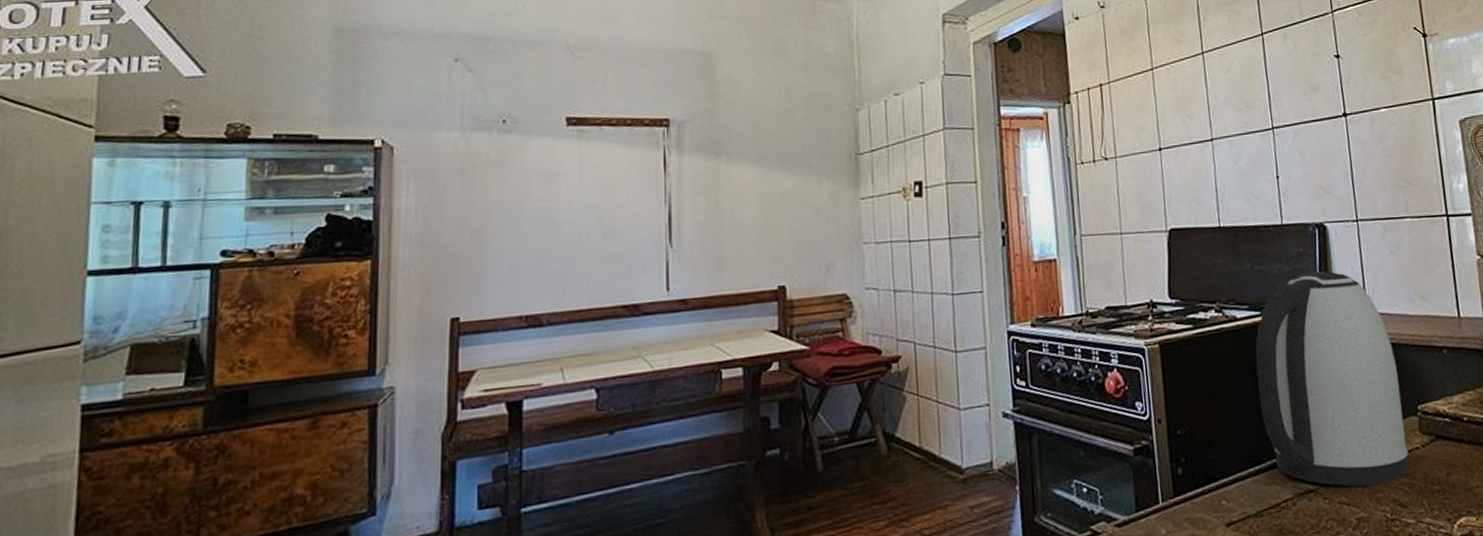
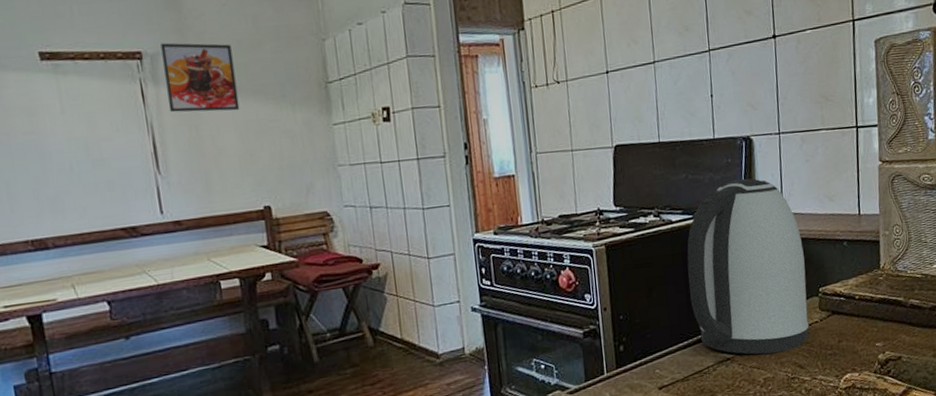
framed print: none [688,110,764,182] -> present [159,42,240,113]

